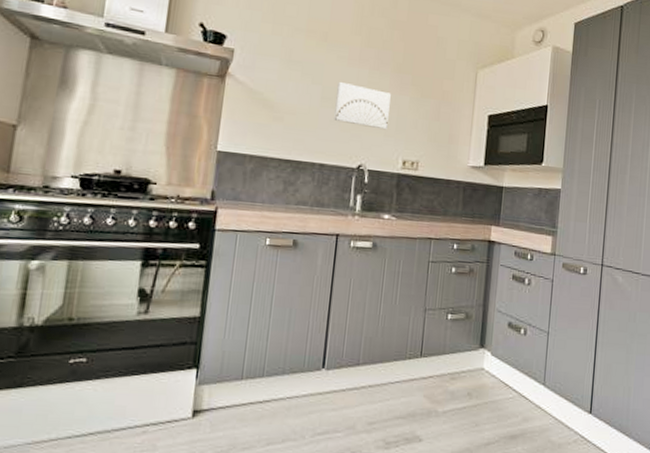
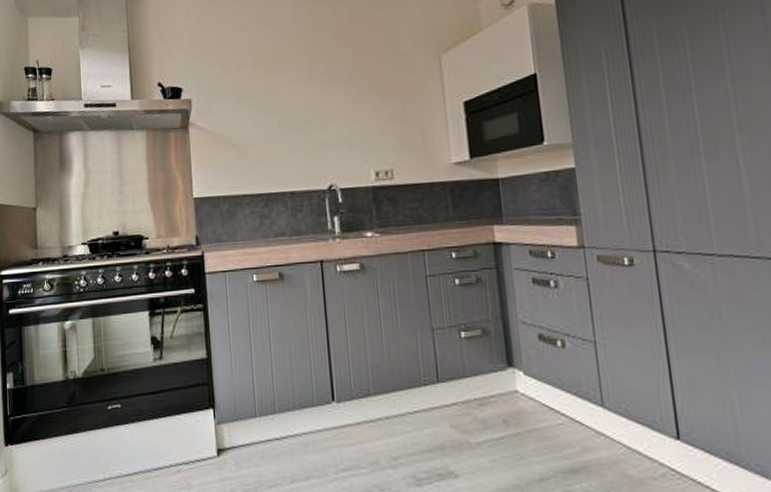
wall art: present [334,81,391,130] -> none [293,104,352,146]

